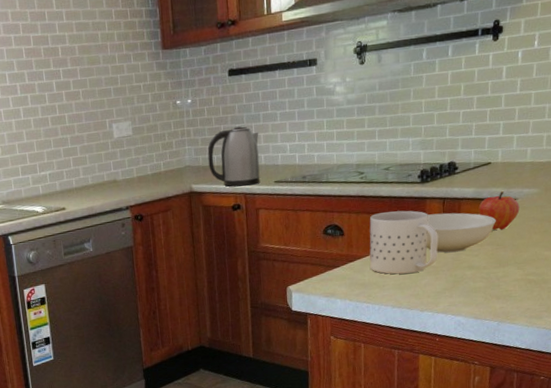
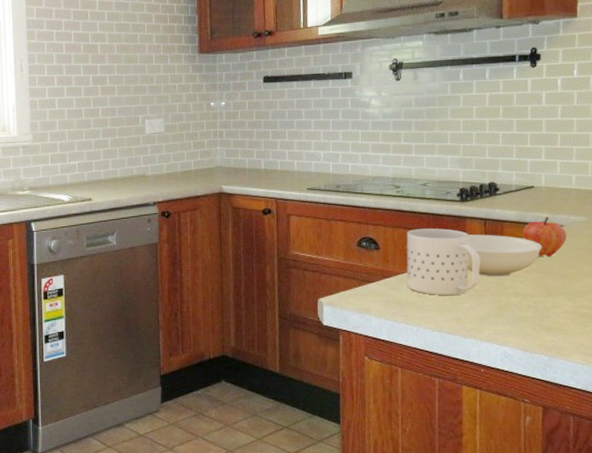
kettle: present [207,126,260,187] -> none [239,131,293,191]

